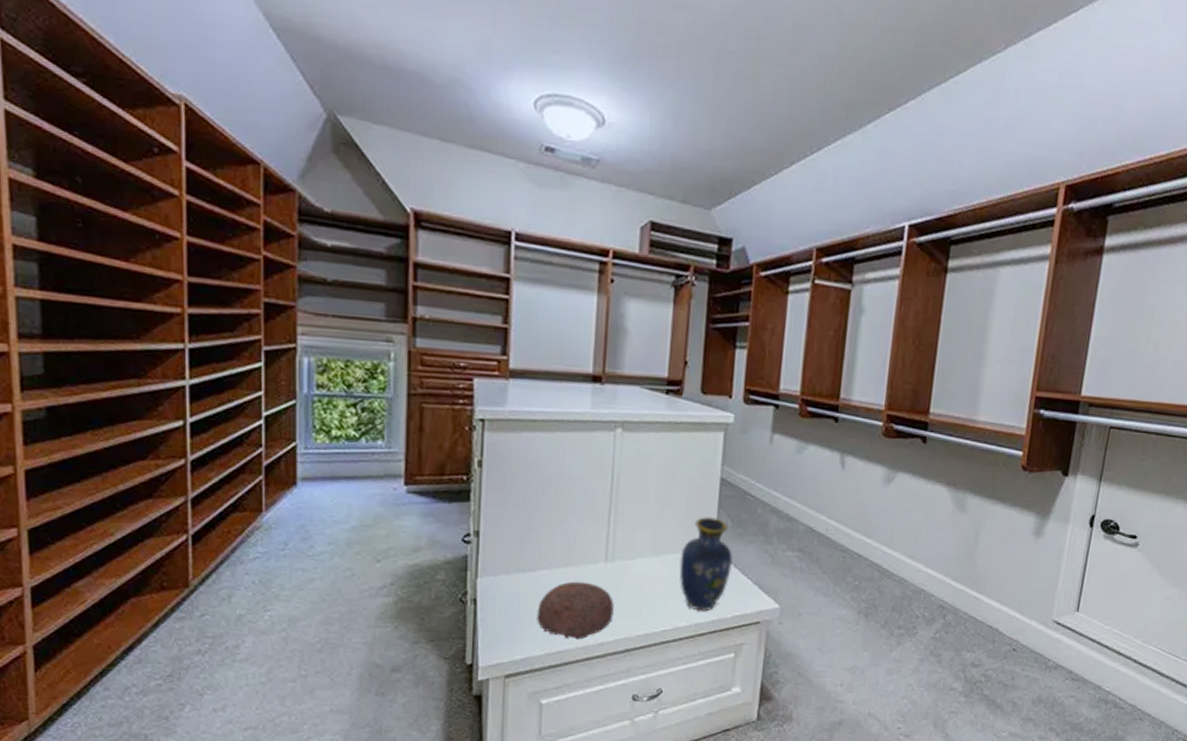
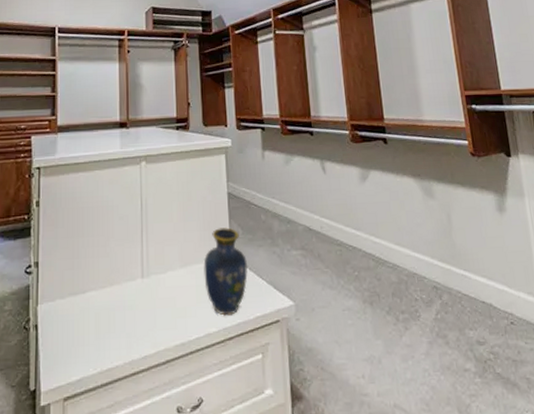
decorative bowl: present [537,581,614,640] -> none [88,298,153,356]

